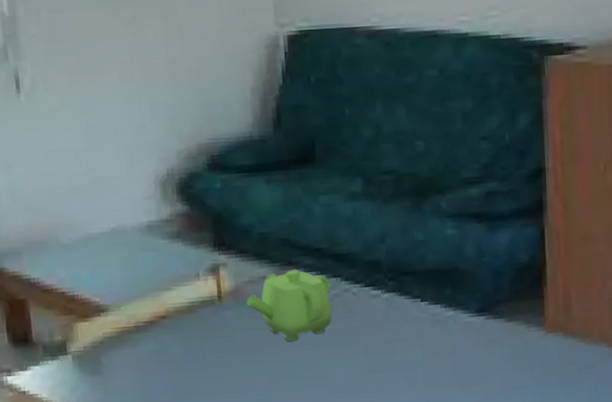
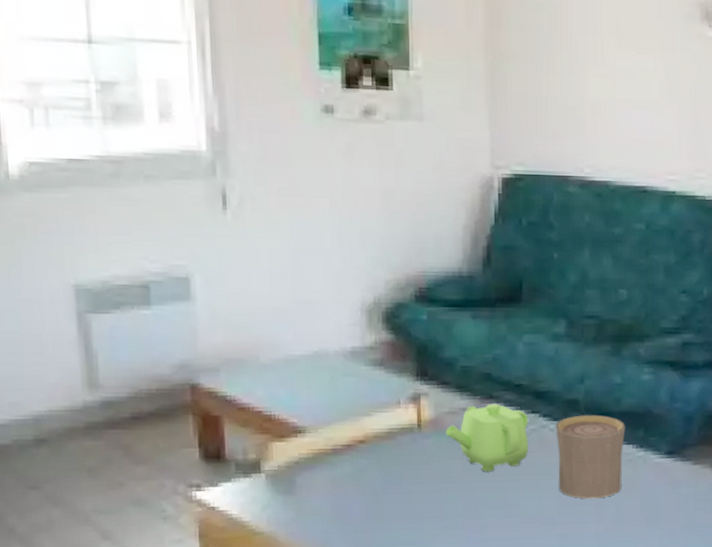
cup: none [358,275,432,365] -> present [556,415,626,499]

